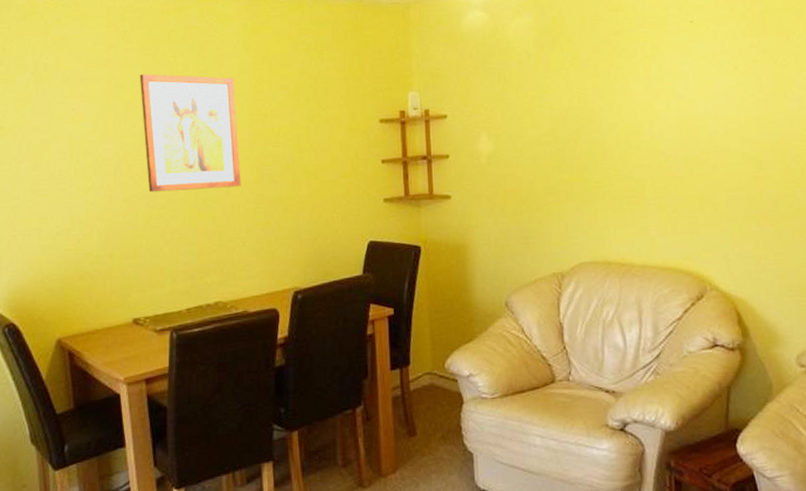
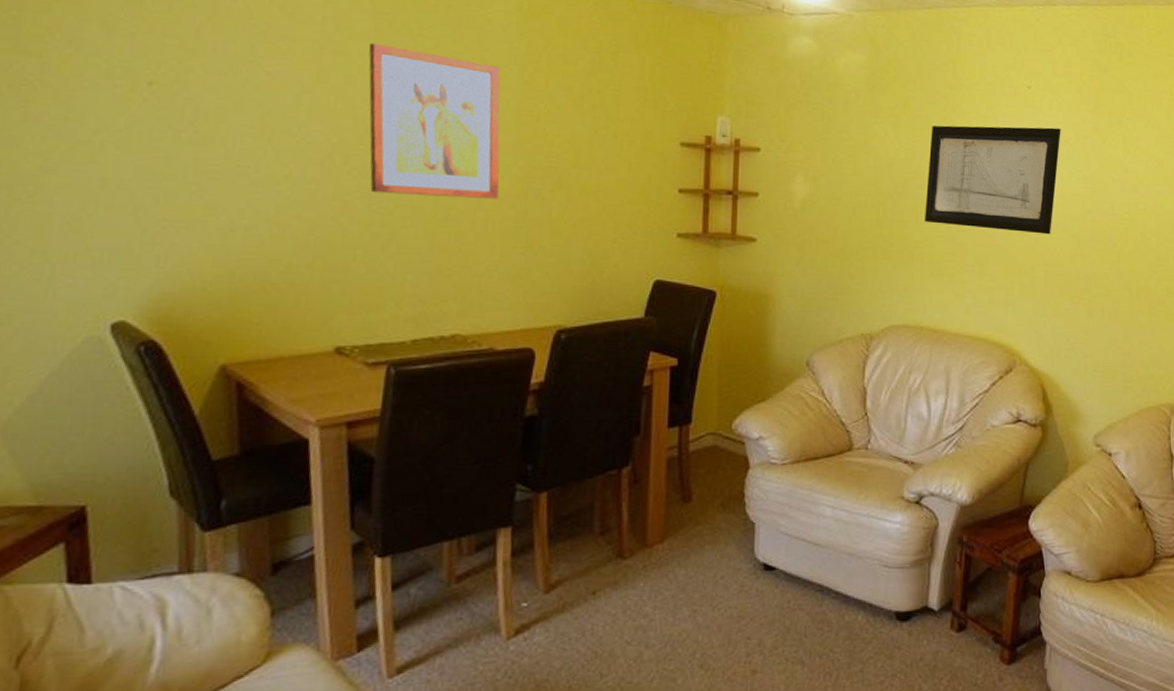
wall art: none [600,56,730,163] -> present [925,125,1061,235]

